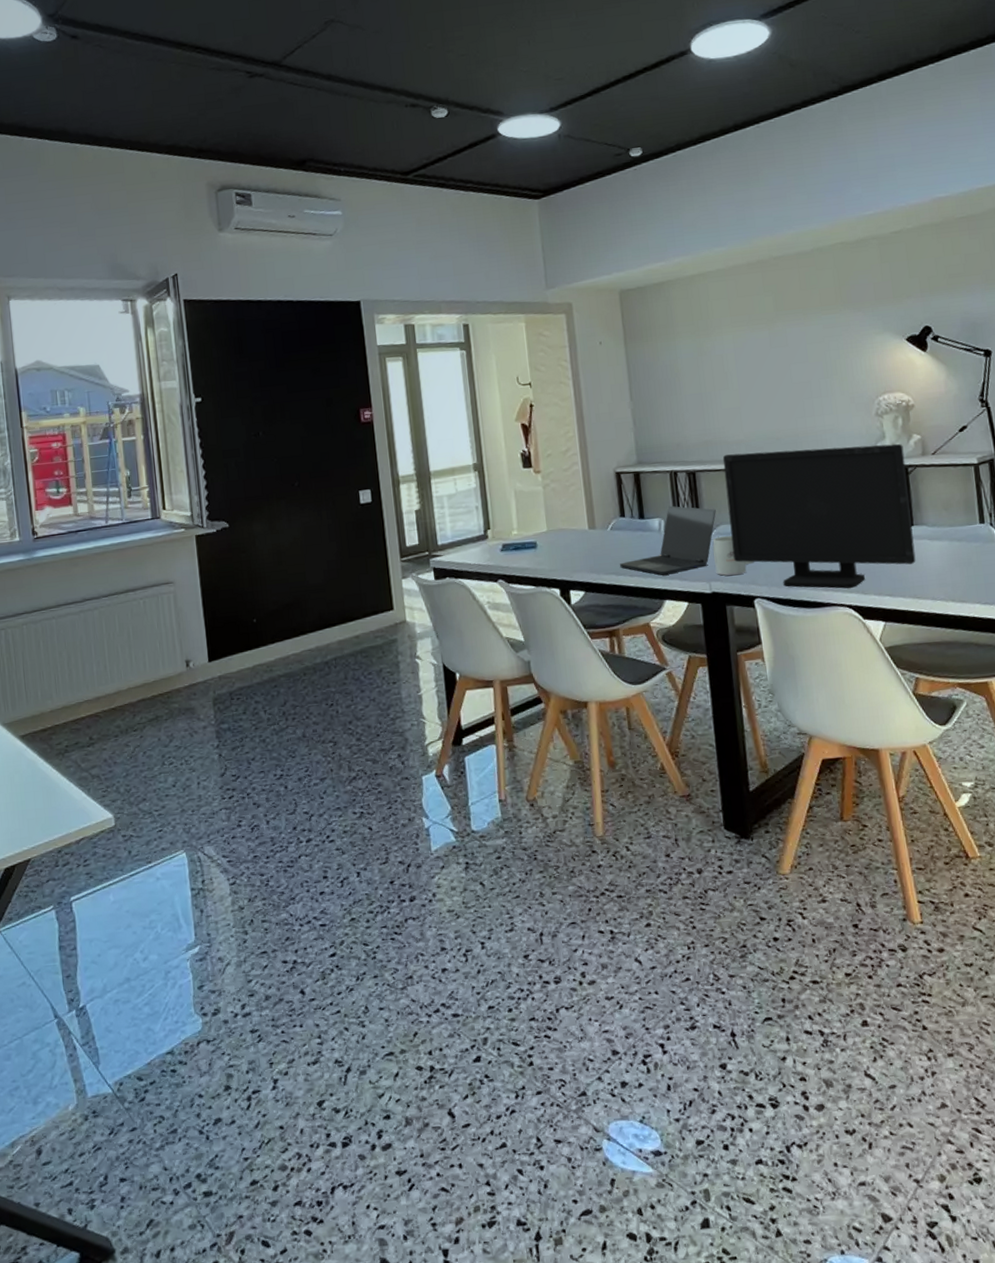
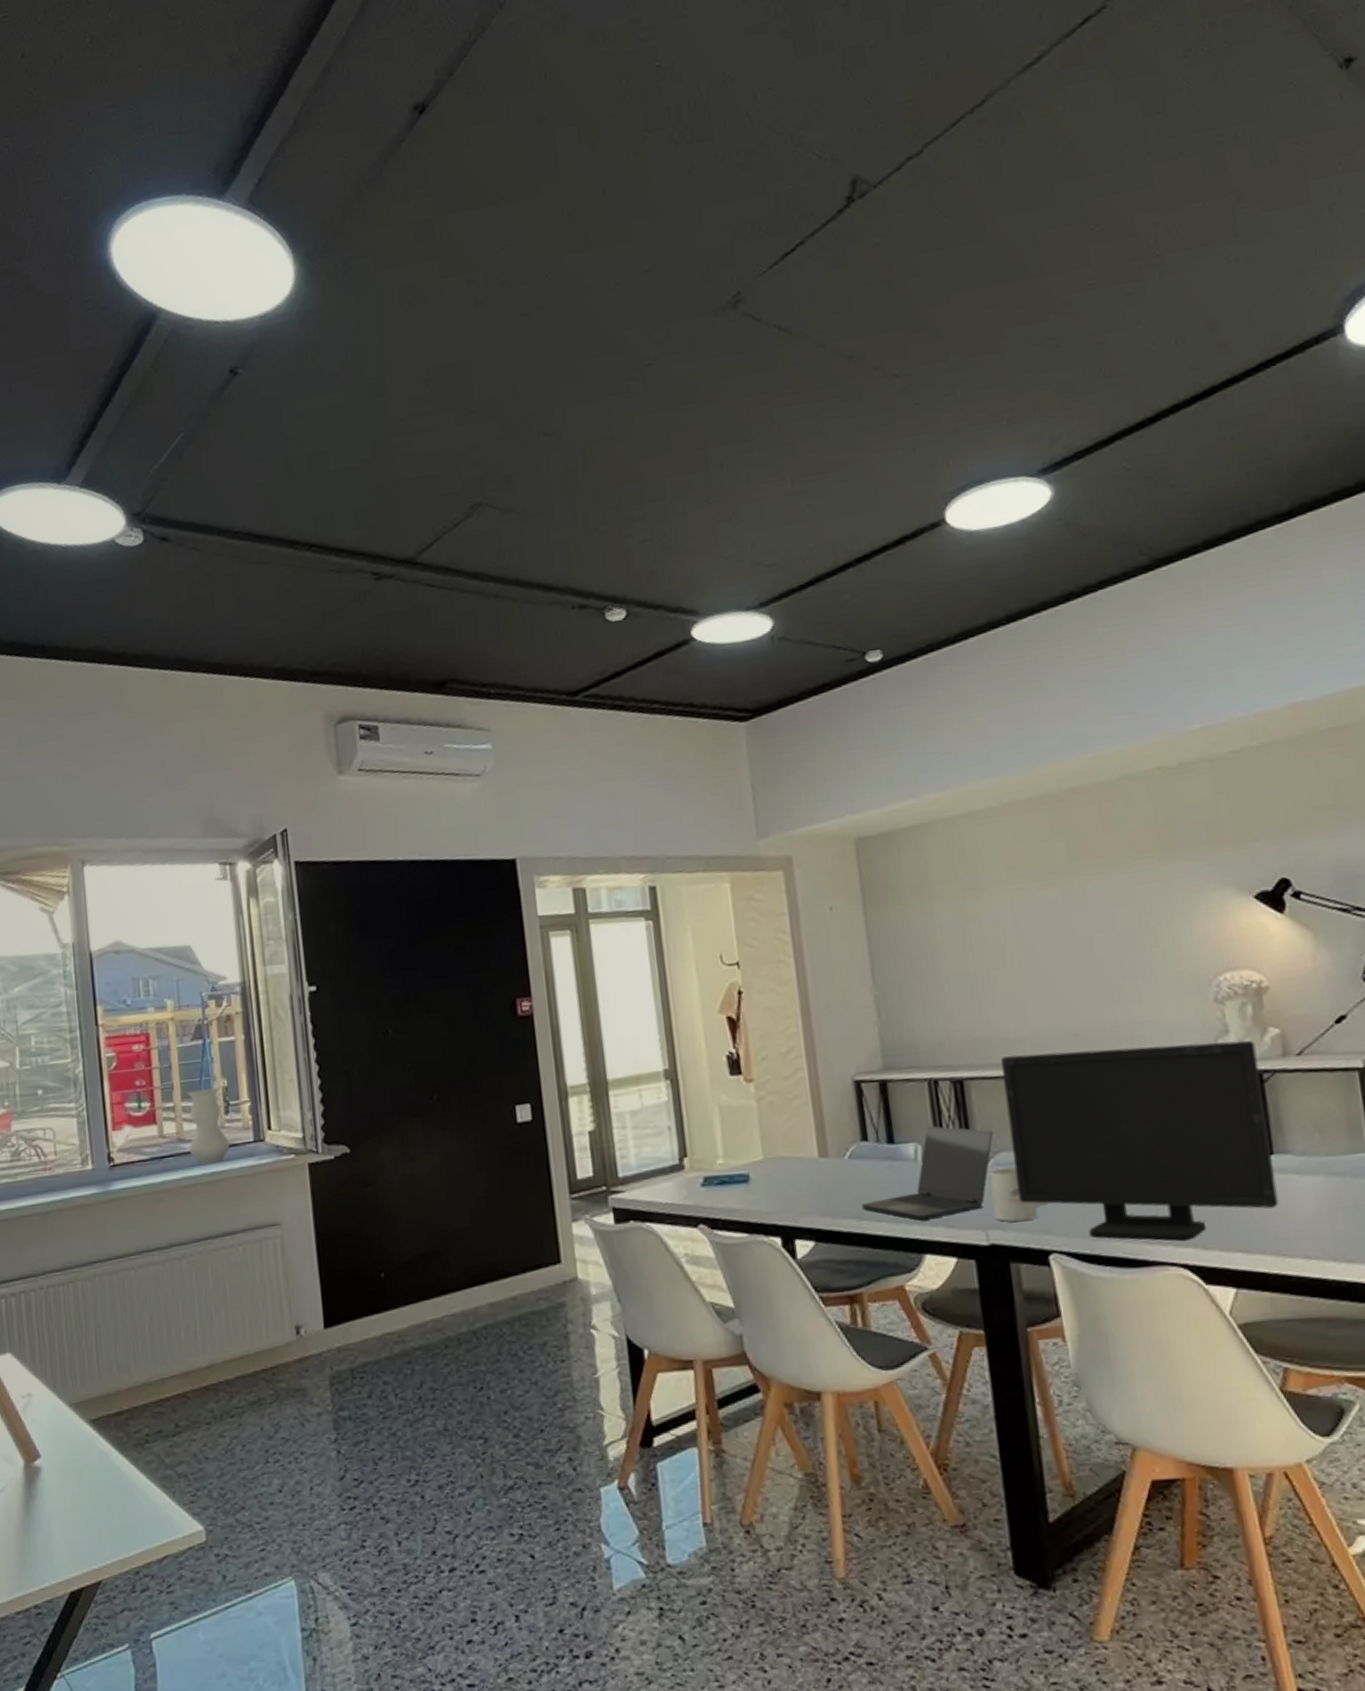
vase: none [96,477,132,538] -> present [186,1087,229,1166]

